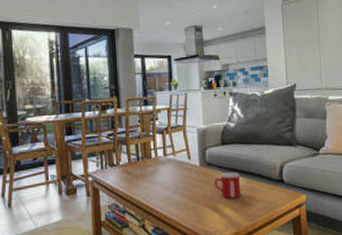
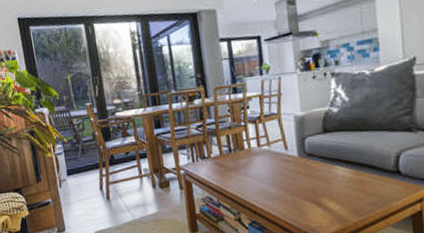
mug: present [215,172,242,199] -> none [316,163,348,192]

